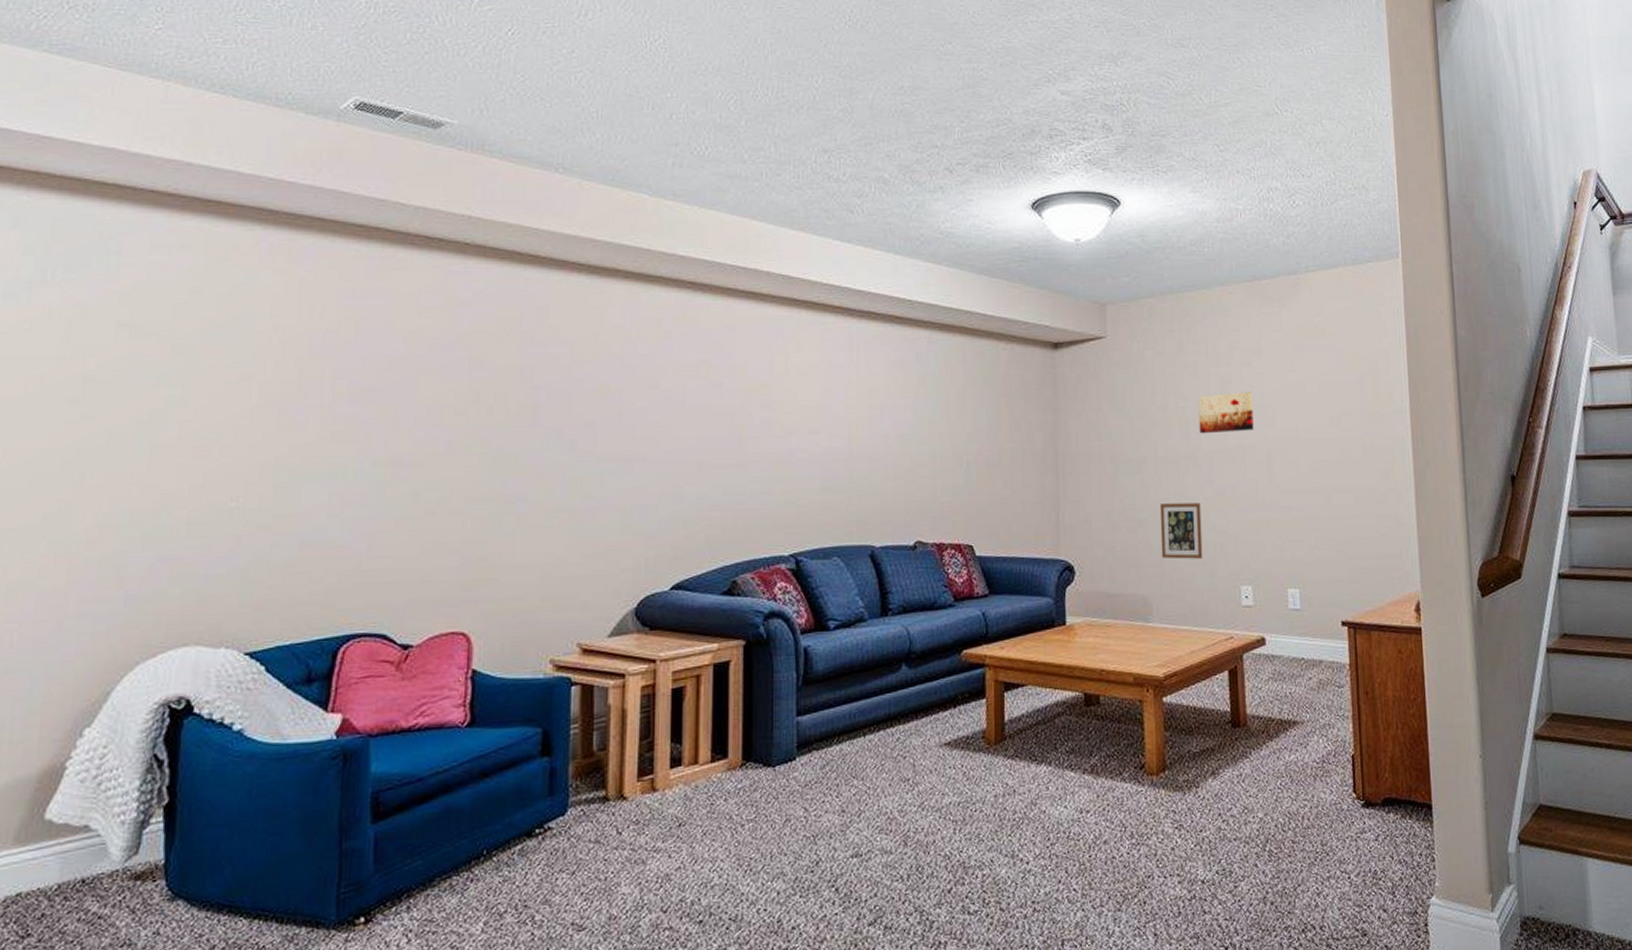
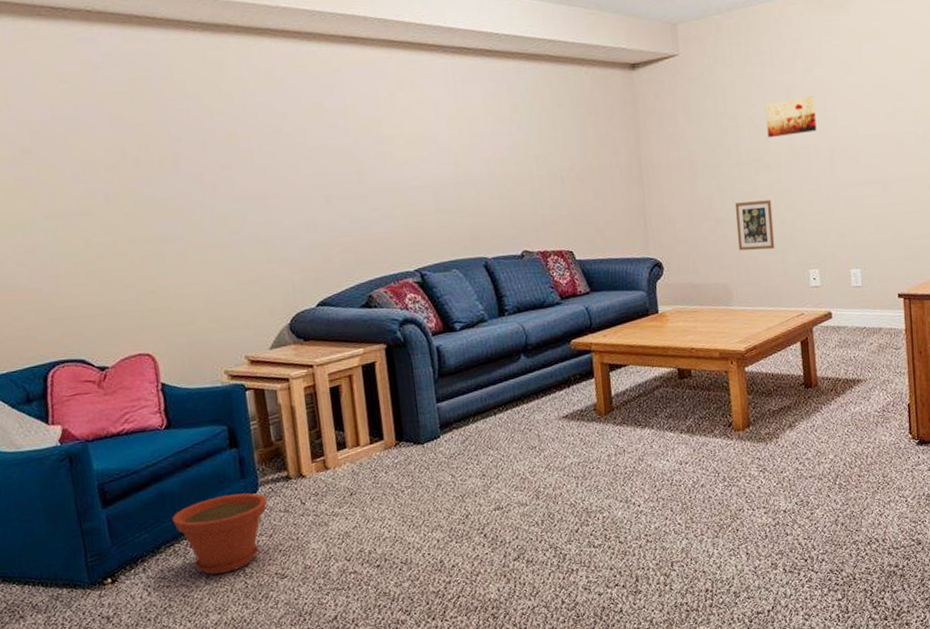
plant pot: none [455,815,576,920] -> present [172,492,268,575]

